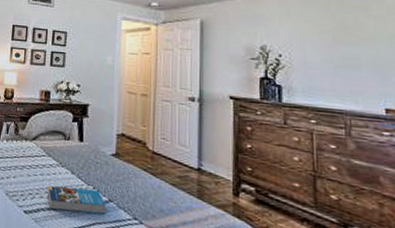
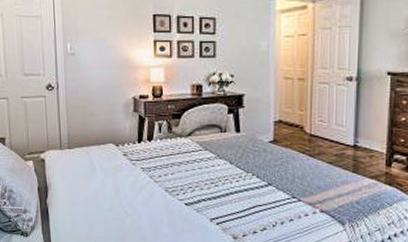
book: present [48,185,106,215] -> none [208,176,266,200]

